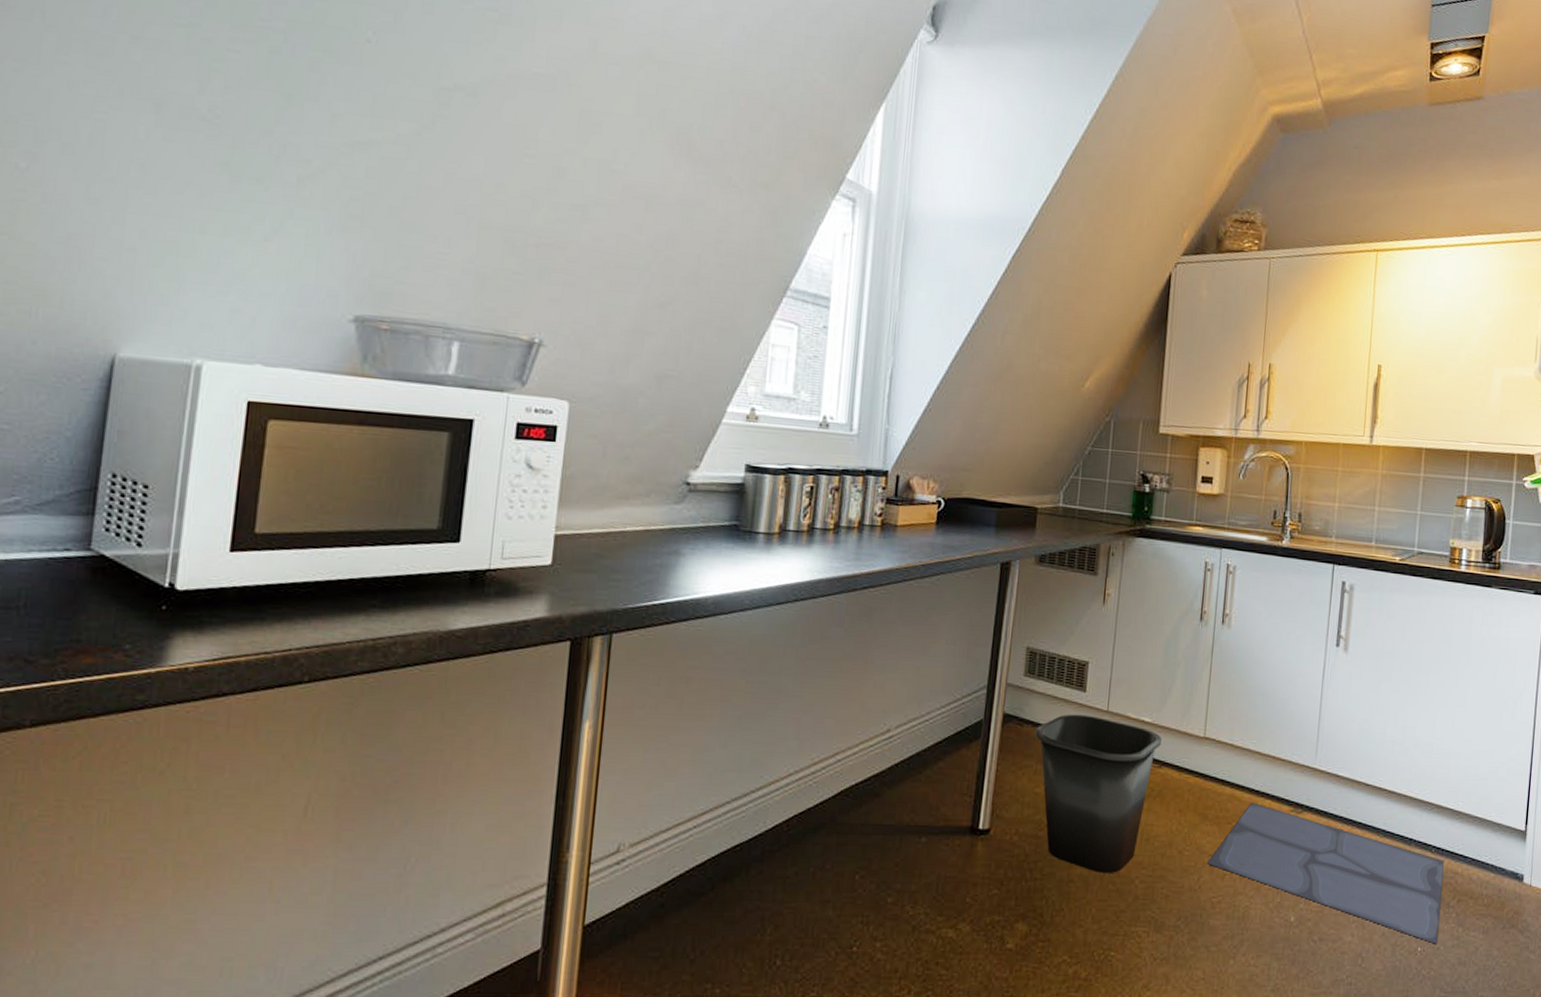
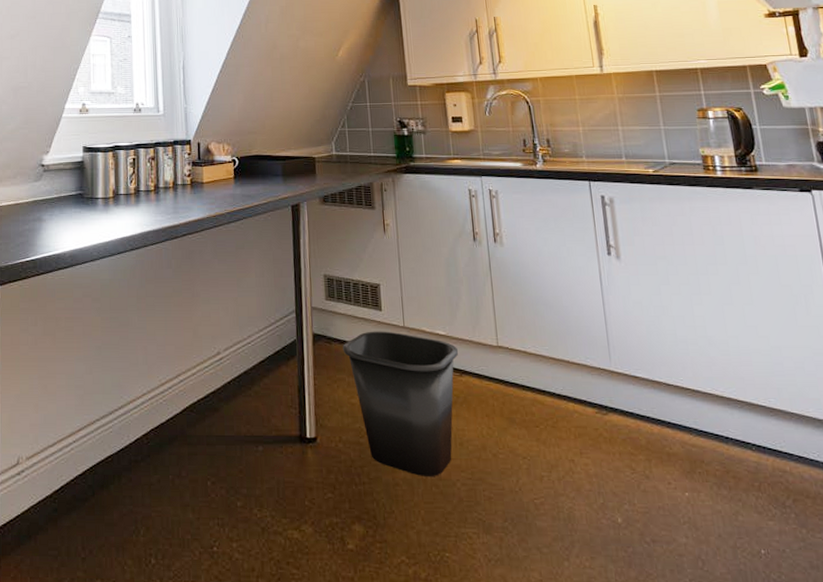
floor mat: present [1207,803,1444,944] -> none [523,406,781,546]

